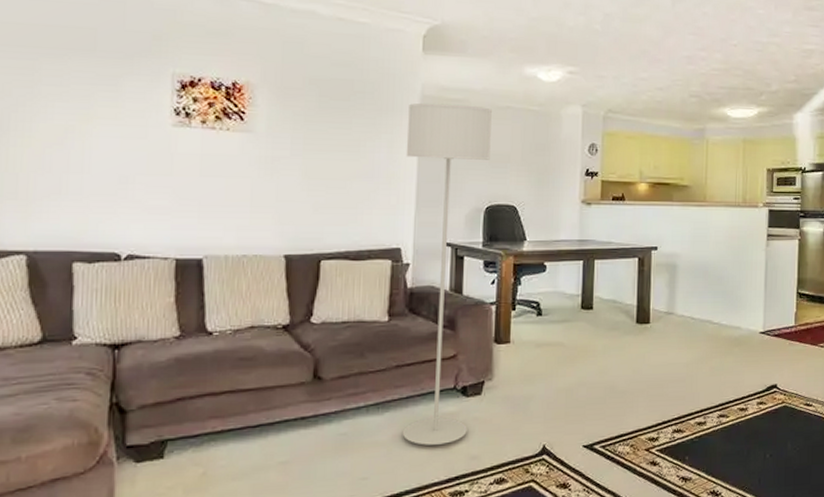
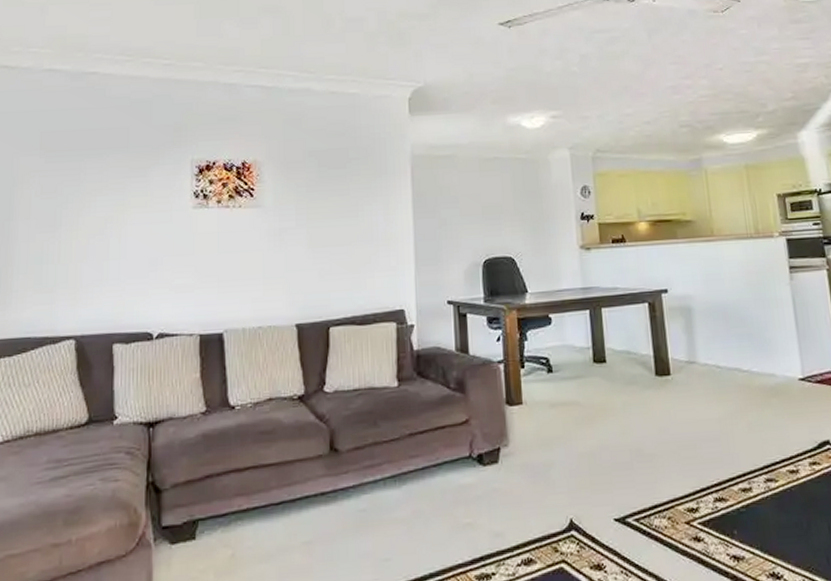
floor lamp: present [402,102,492,446] -> none [401,160,488,522]

